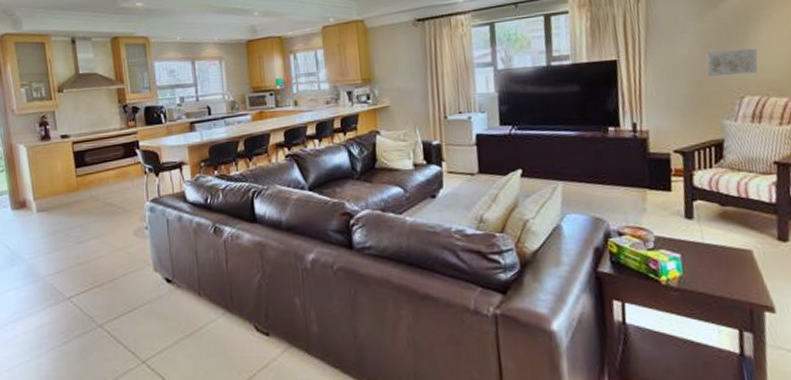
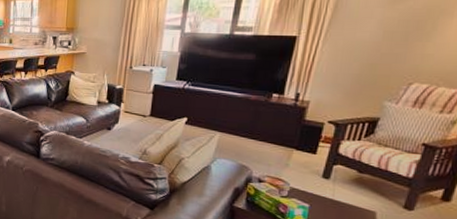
wall art: present [706,48,758,76] -> none [383,39,440,64]

